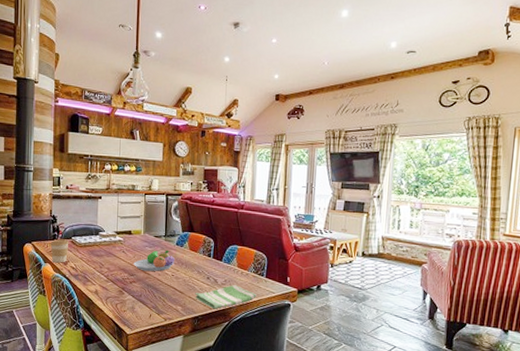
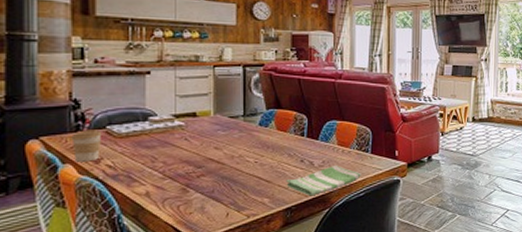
fruit bowl: present [134,250,175,271] -> none [201,132,257,160]

